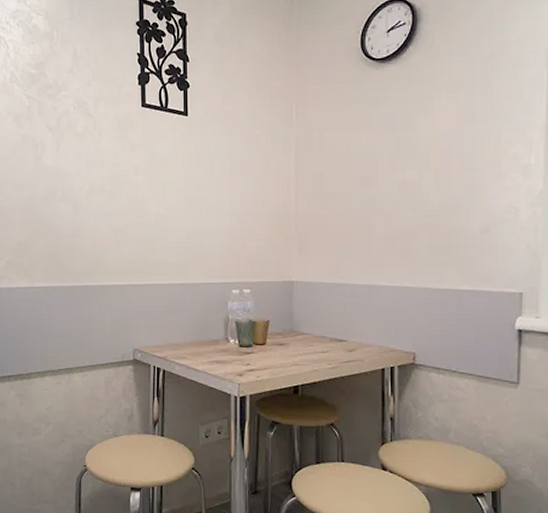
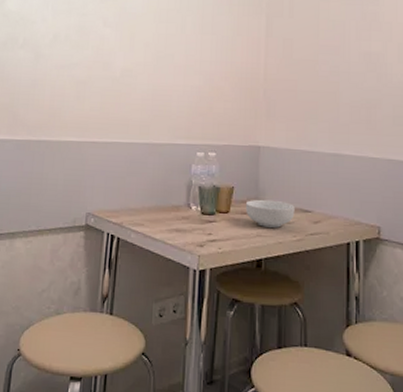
cereal bowl: none [281,331,329,357] -> present [245,199,295,228]

